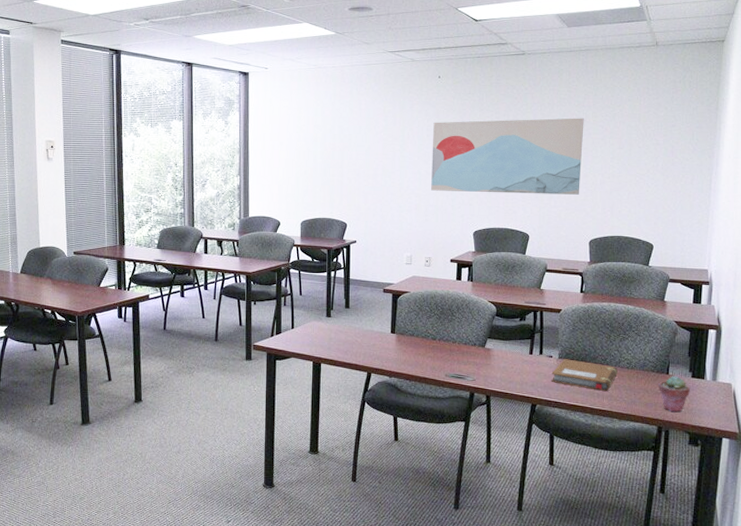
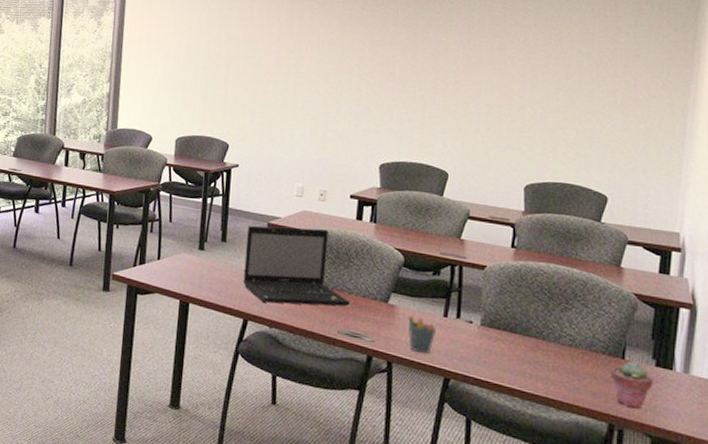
laptop: none [365,291,454,357] -> present [243,225,350,307]
wall art: present [431,118,584,195] -> none [331,35,522,130]
pen holder: none [501,353,526,386] -> present [408,315,439,354]
notebook: present [551,359,618,391] -> none [470,326,557,372]

